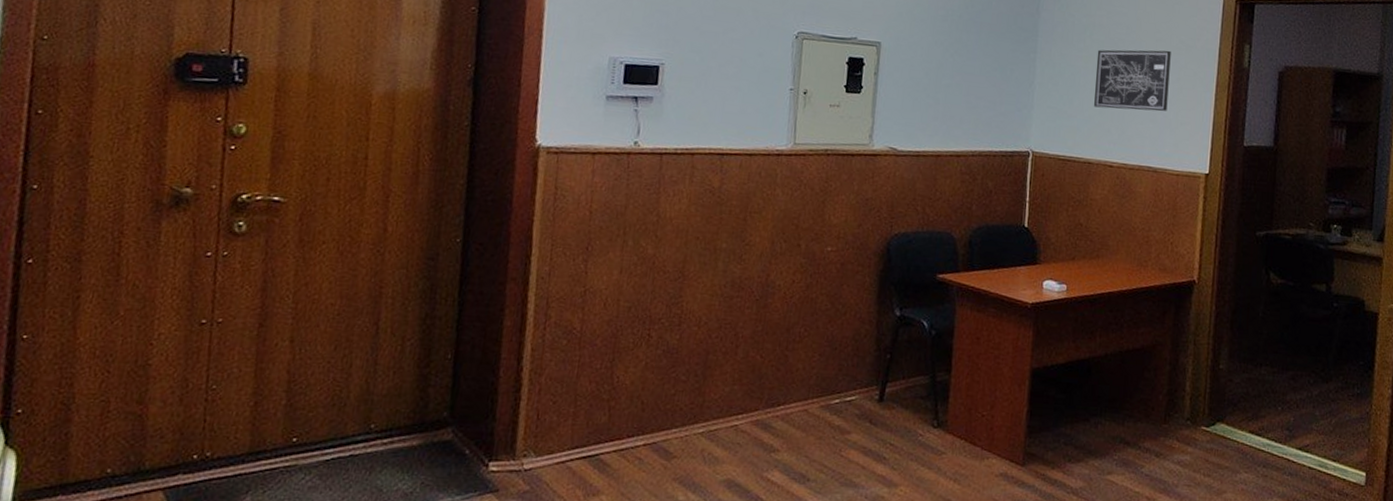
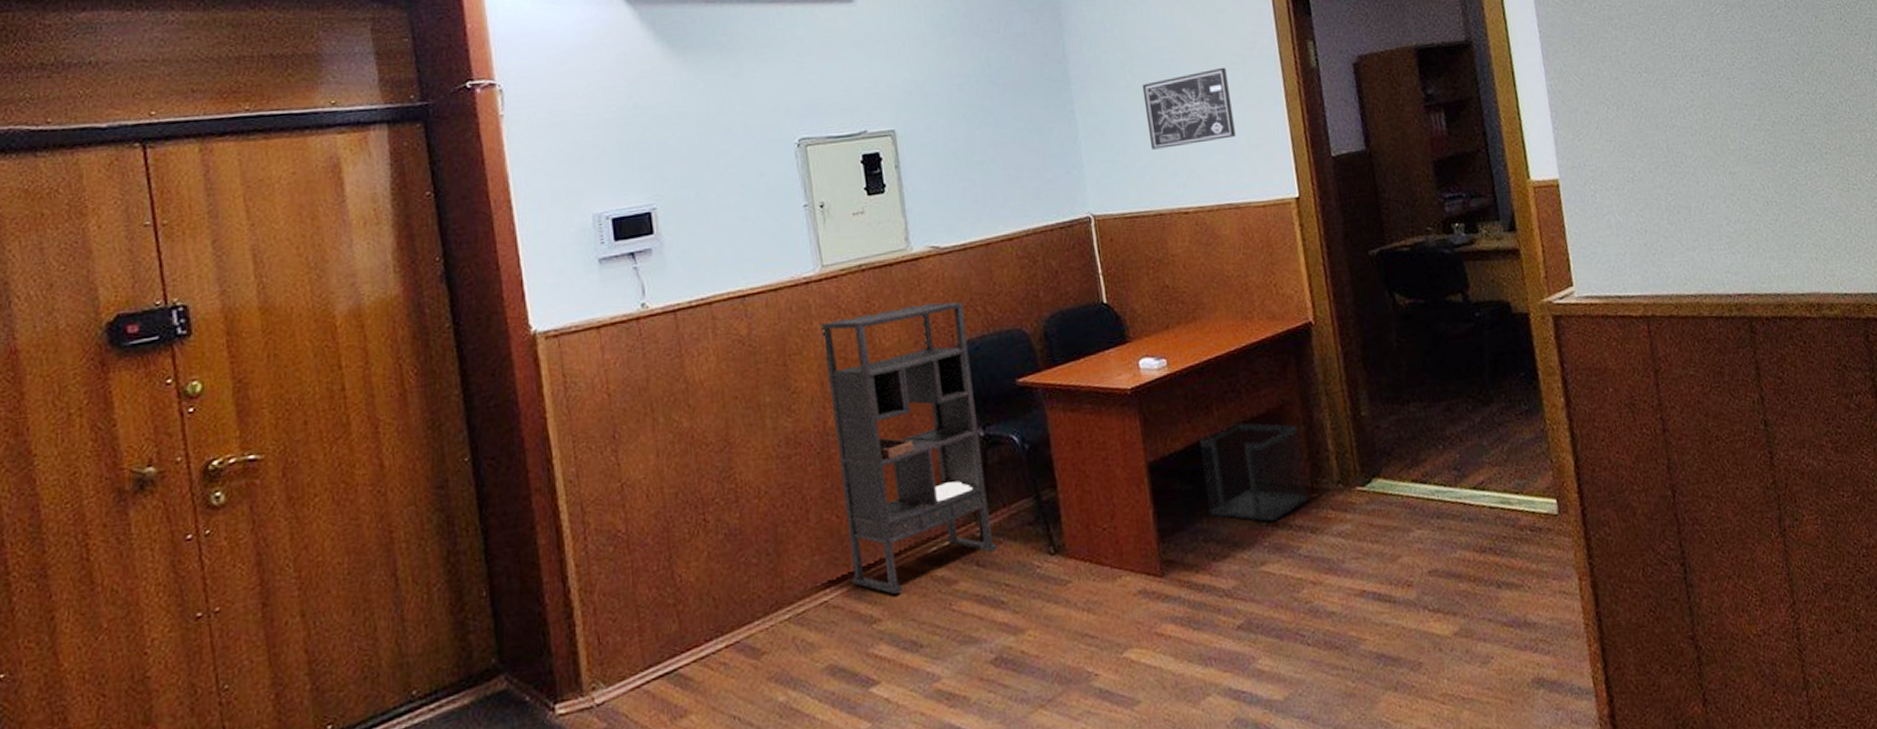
bookshelf: none [762,191,906,432] -> present [821,301,998,594]
wastebasket: none [1074,352,1164,441] -> present [1199,423,1310,523]

